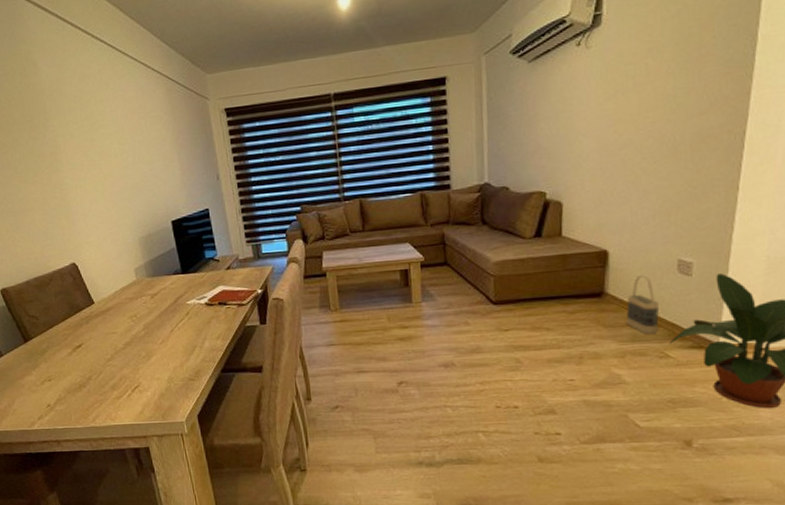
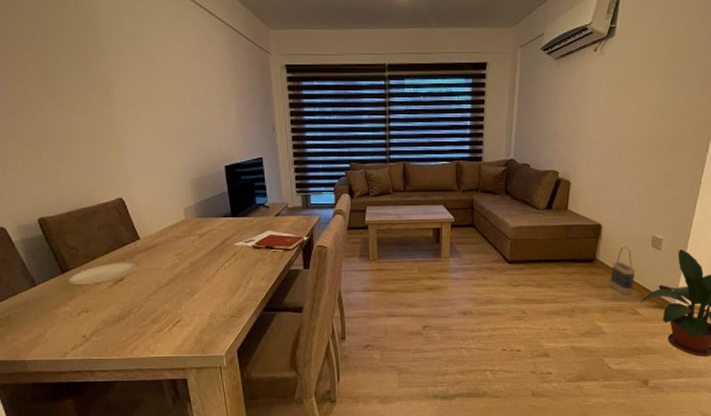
plate: none [31,327,92,354] -> present [69,262,136,286]

